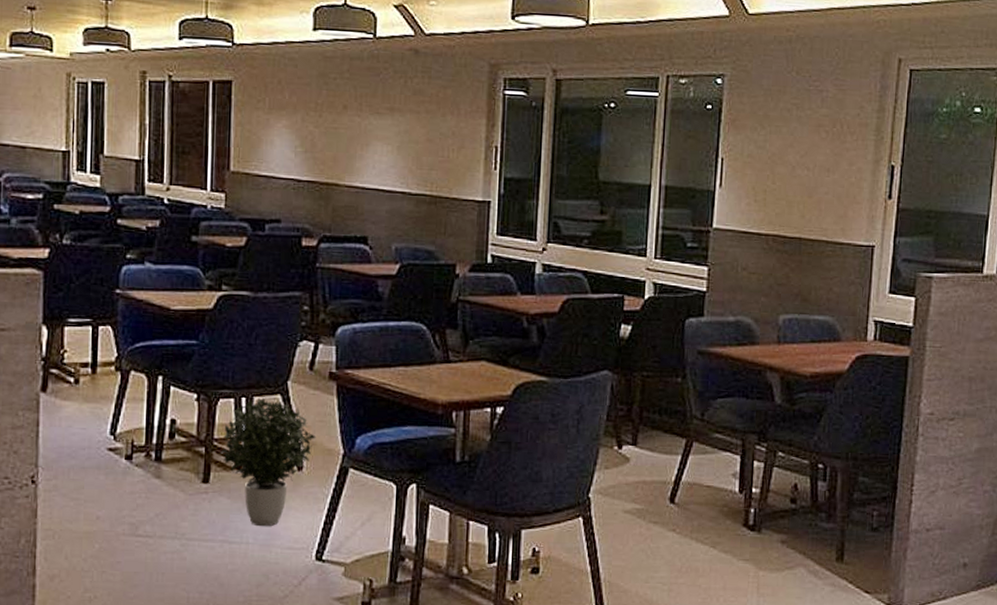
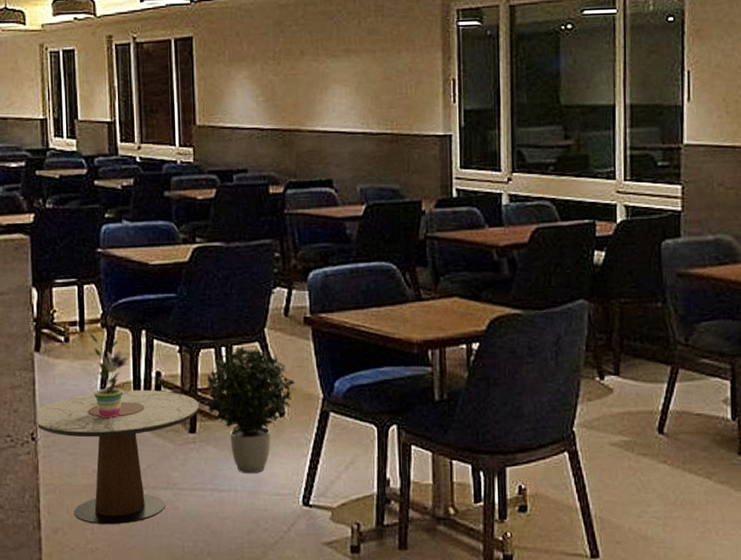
side table: none [37,436,215,574] -> present [35,390,200,525]
potted plant: none [102,376,144,464] -> present [90,333,130,418]

